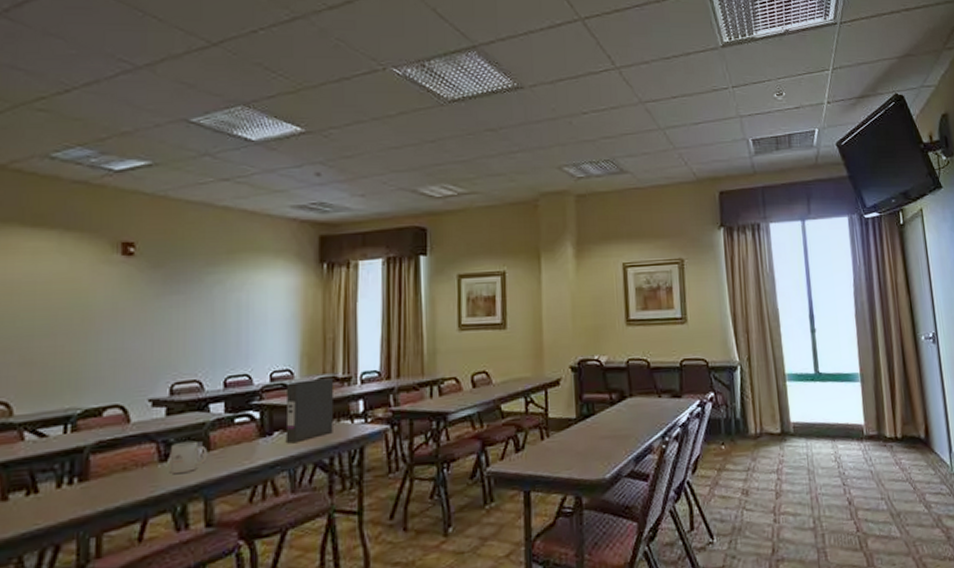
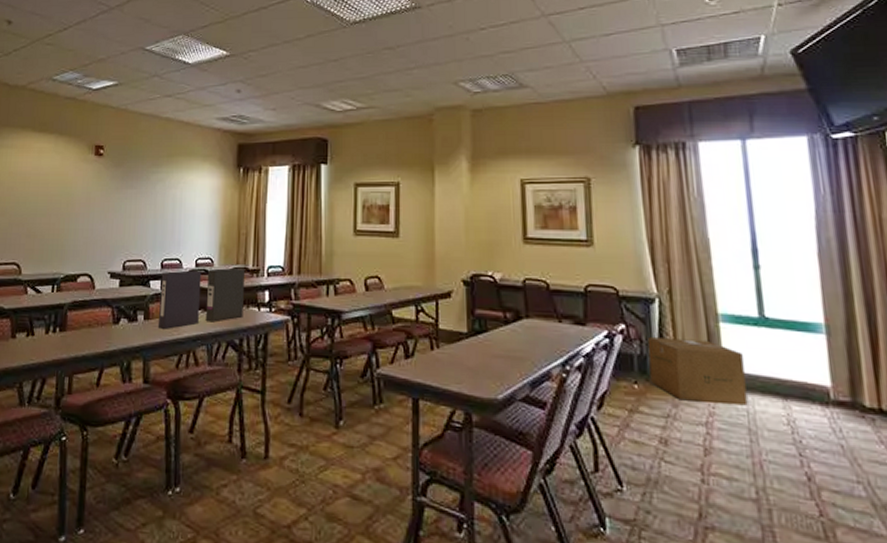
mug: present [169,440,208,475] -> none [120,309,147,336]
binder: none [224,385,279,460] -> present [159,270,202,329]
box: none [732,398,807,454] -> present [647,337,748,406]

